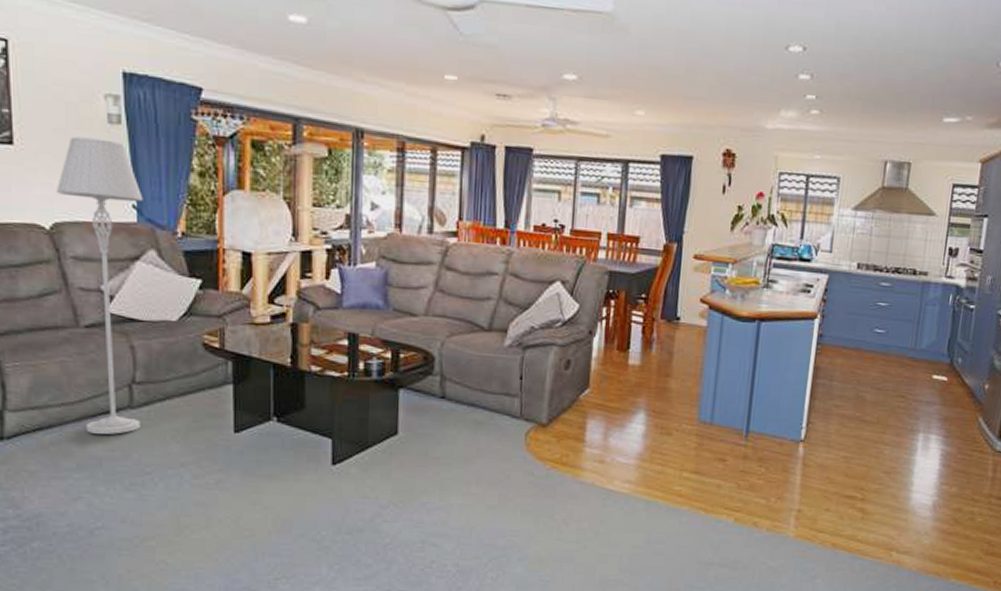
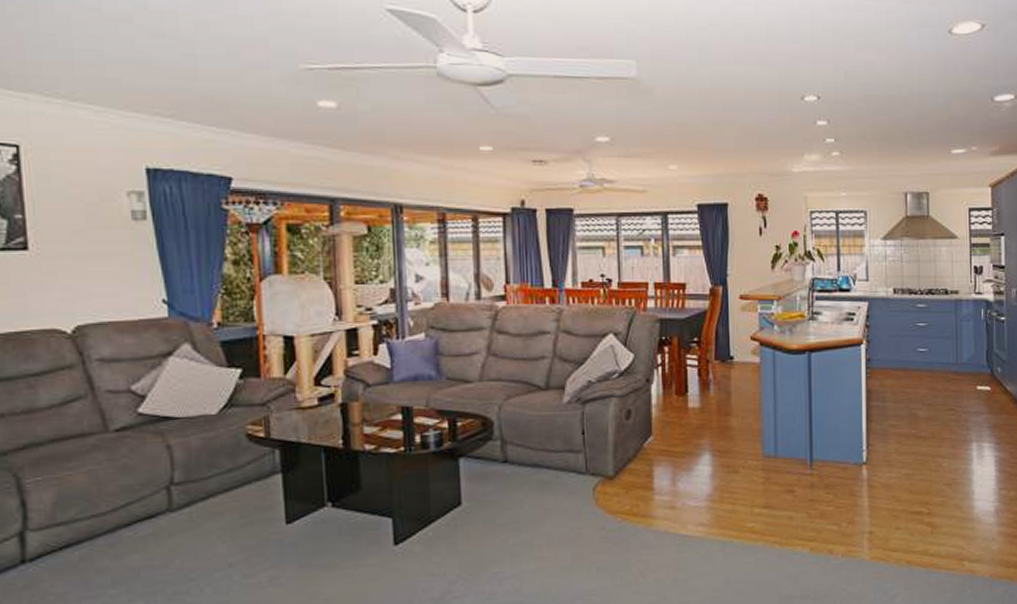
floor lamp: present [55,136,143,435] -> none [77,236,182,544]

